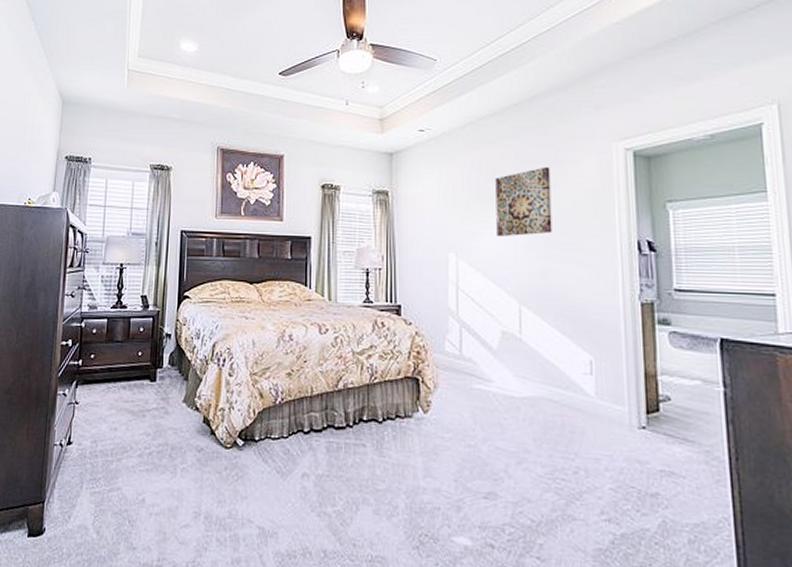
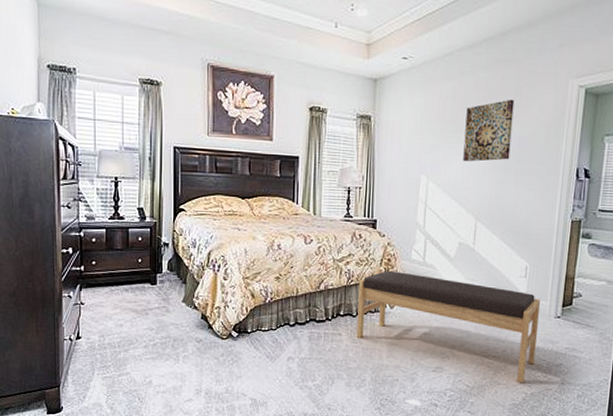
bench: none [384,365,620,520] -> present [356,270,541,383]

